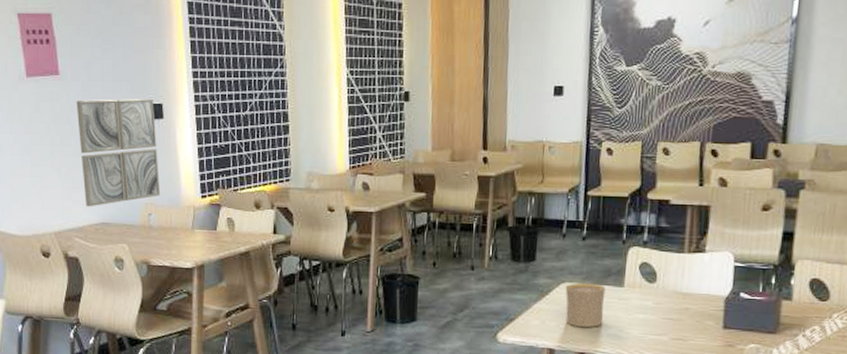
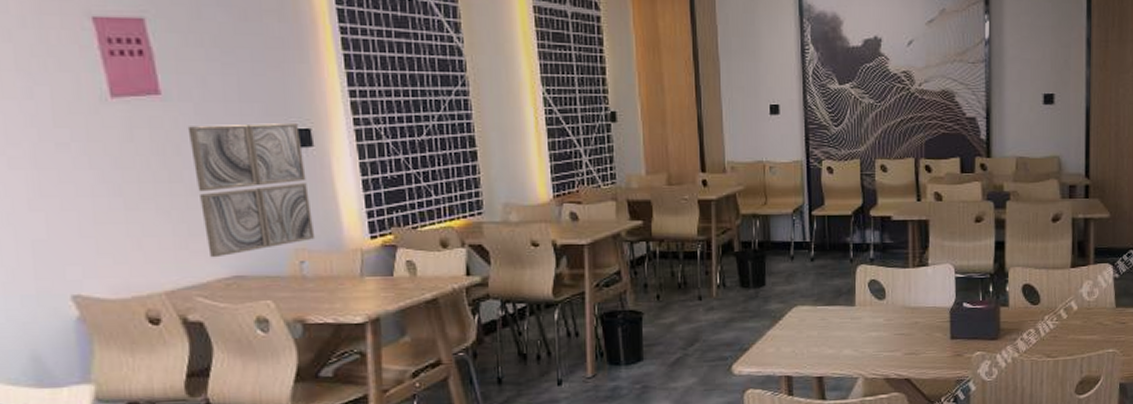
cup: present [565,283,606,327] -> none [797,305,838,351]

